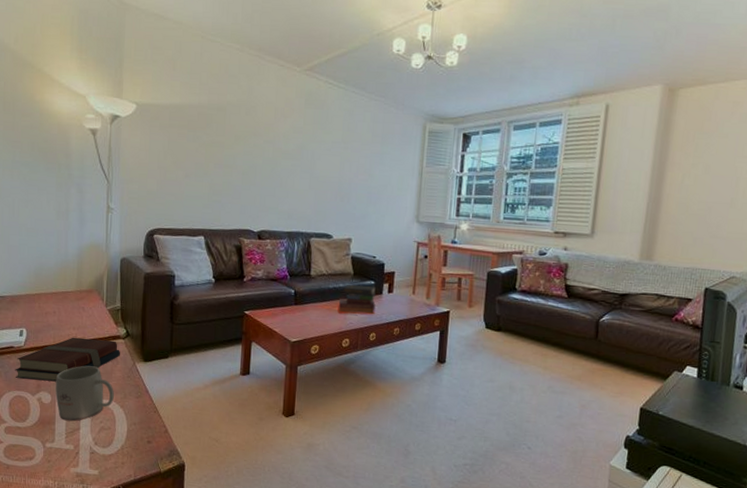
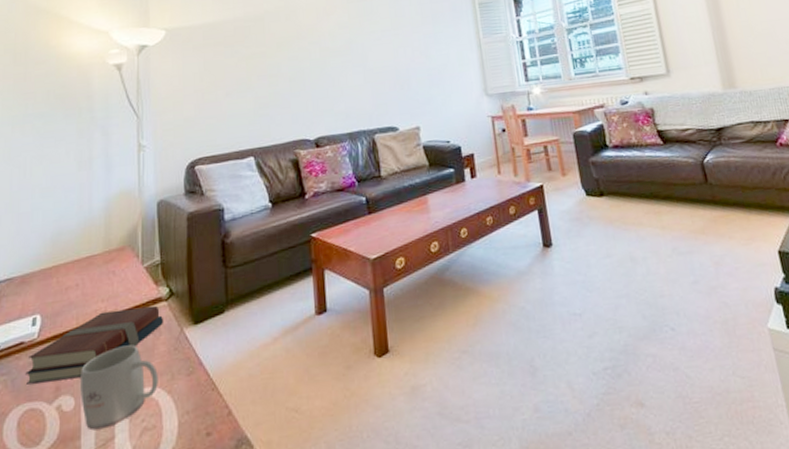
books: present [337,284,376,315] -> none [417,174,461,214]

